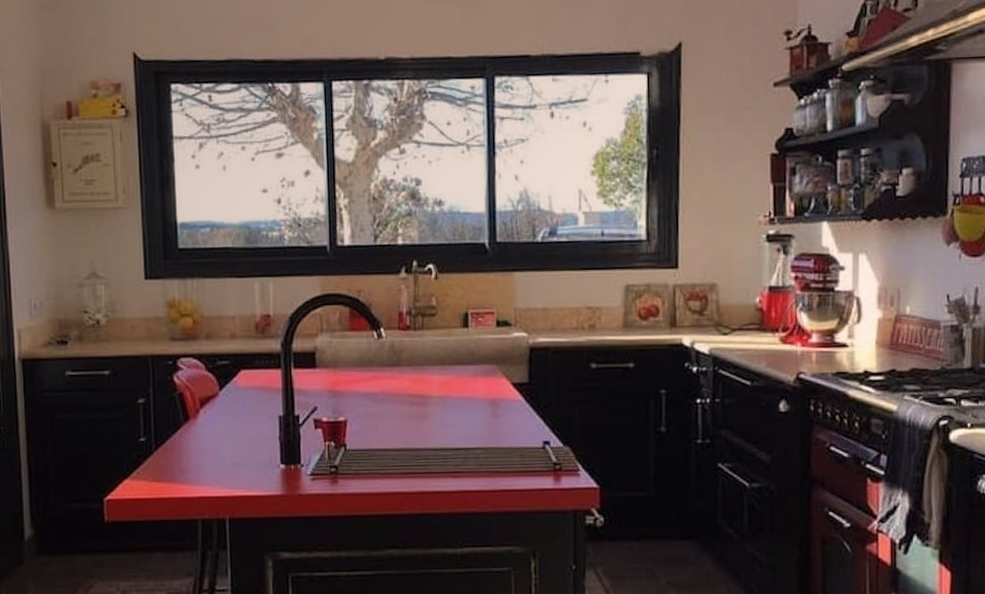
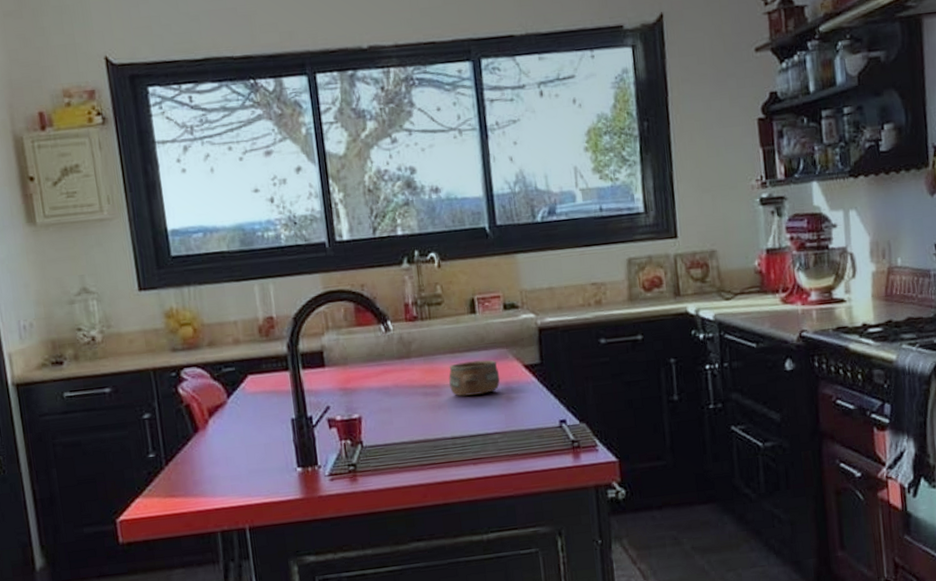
pottery: none [436,374,487,409] -> present [449,359,500,396]

